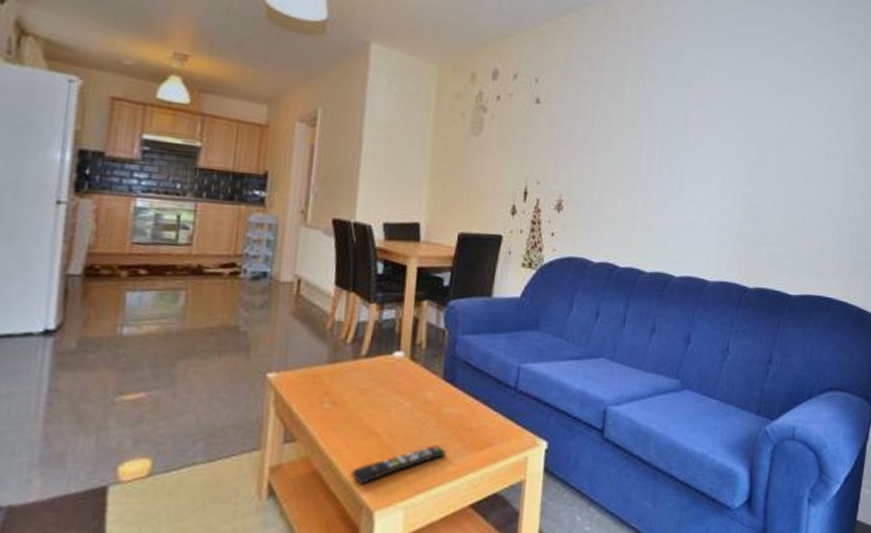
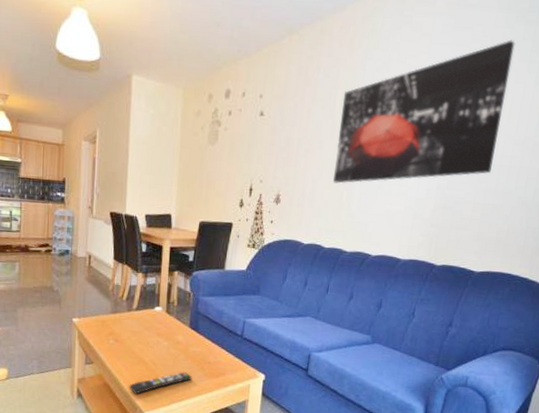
wall art: none [626,39,809,189] -> present [333,40,515,184]

